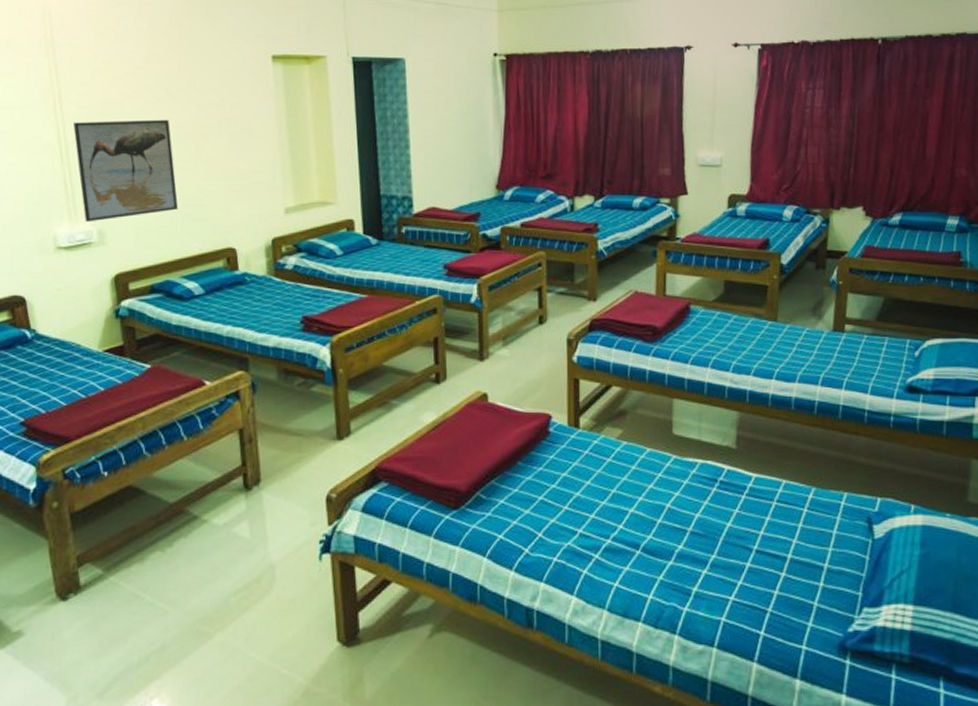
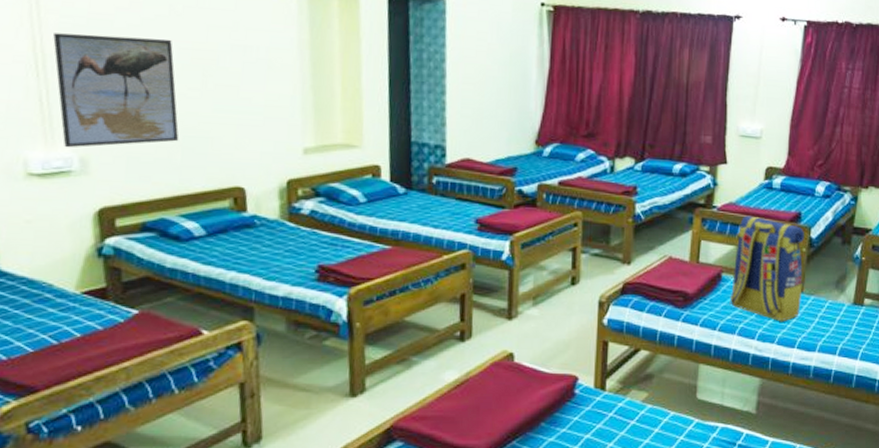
backpack: none [700,245,777,353] -> present [729,215,804,322]

